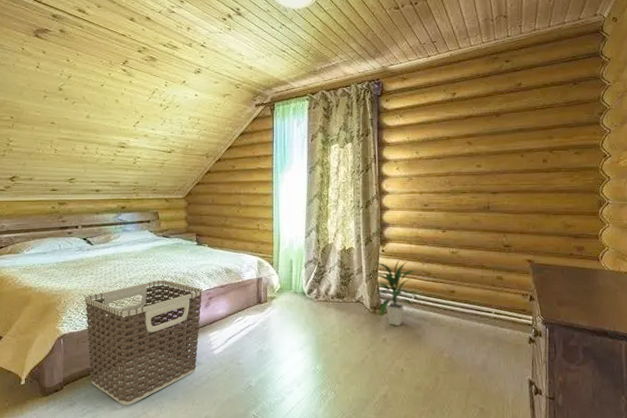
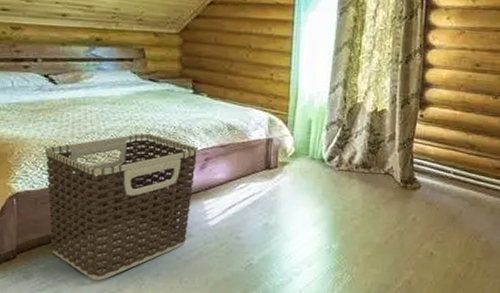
indoor plant: present [372,259,420,325] -> none [406,127,460,204]

